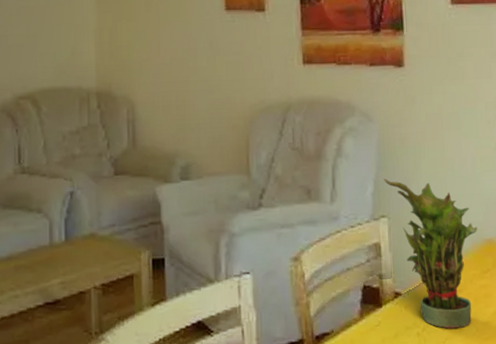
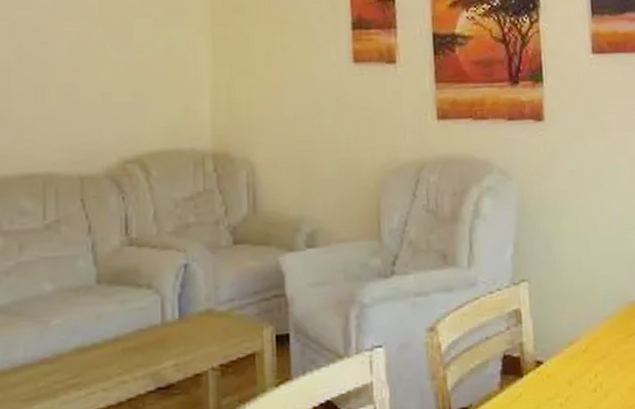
potted plant: present [384,179,478,329] -> none [523,240,622,398]

